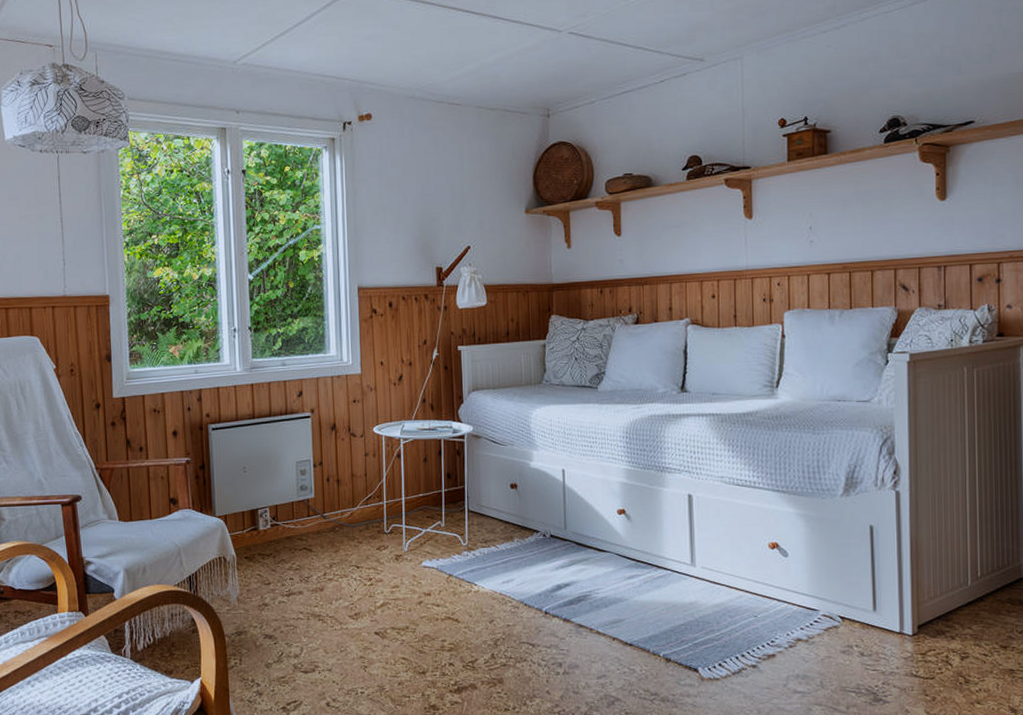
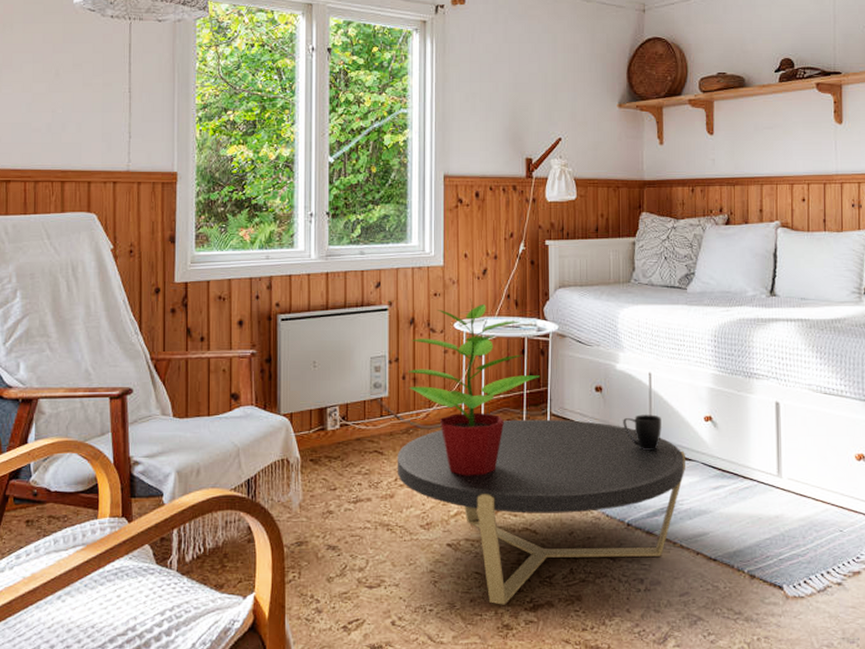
coffee table: none [324,515,600,688] -> present [397,419,685,605]
potted plant: none [331,404,457,570] -> present [408,298,540,476]
mug: none [538,509,576,543] -> present [623,414,661,451]

